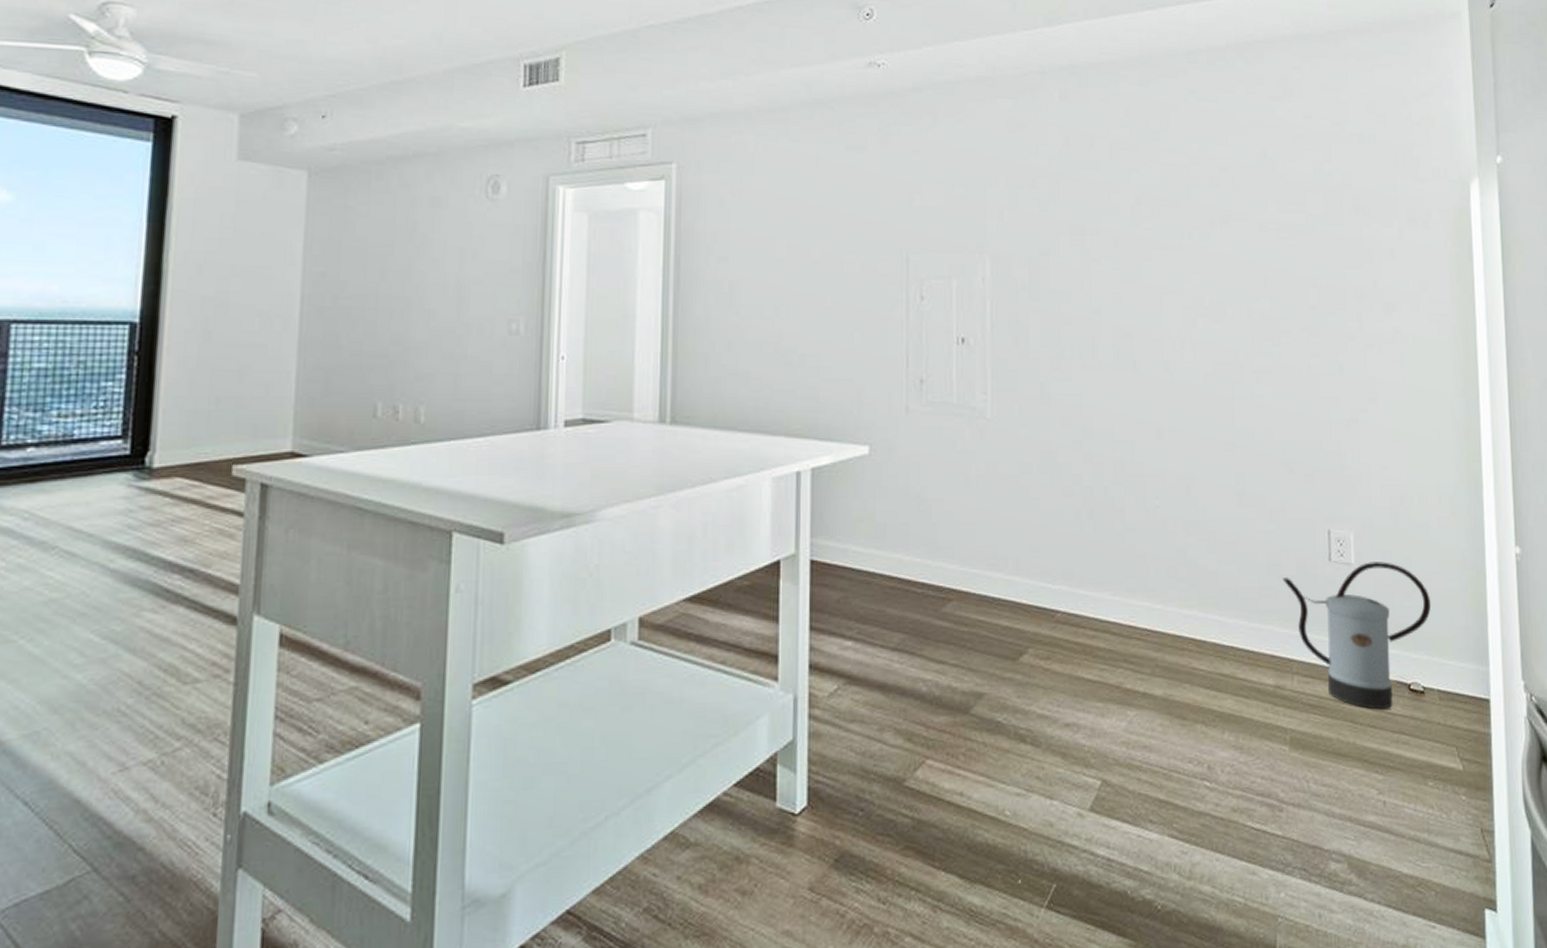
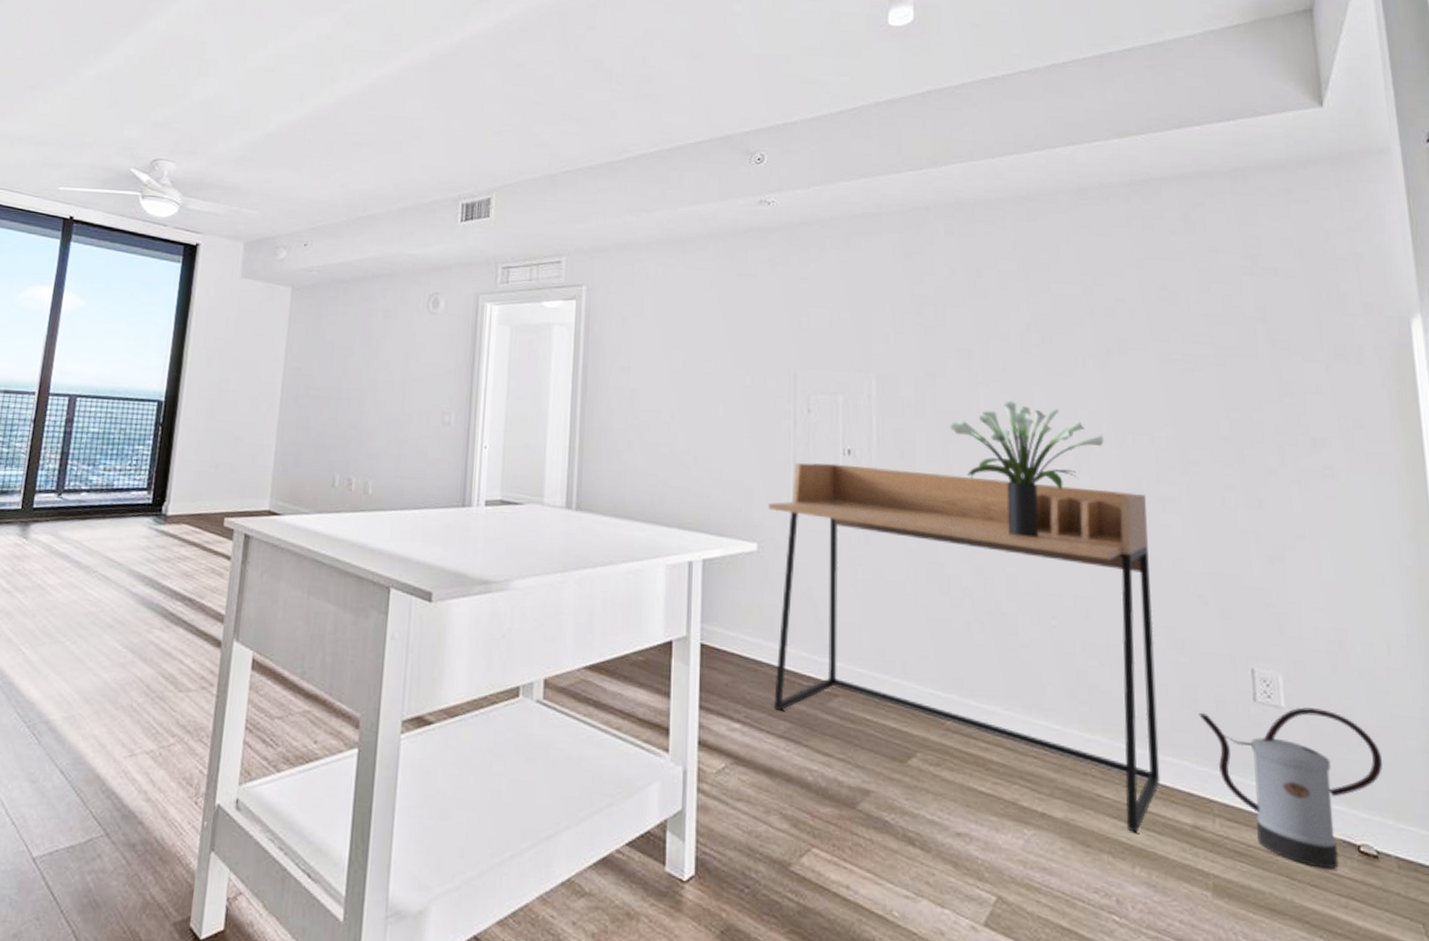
desk: none [879,354,1248,700] -> present [767,462,1160,833]
potted plant: none [1061,278,1206,418] -> present [949,400,1104,538]

